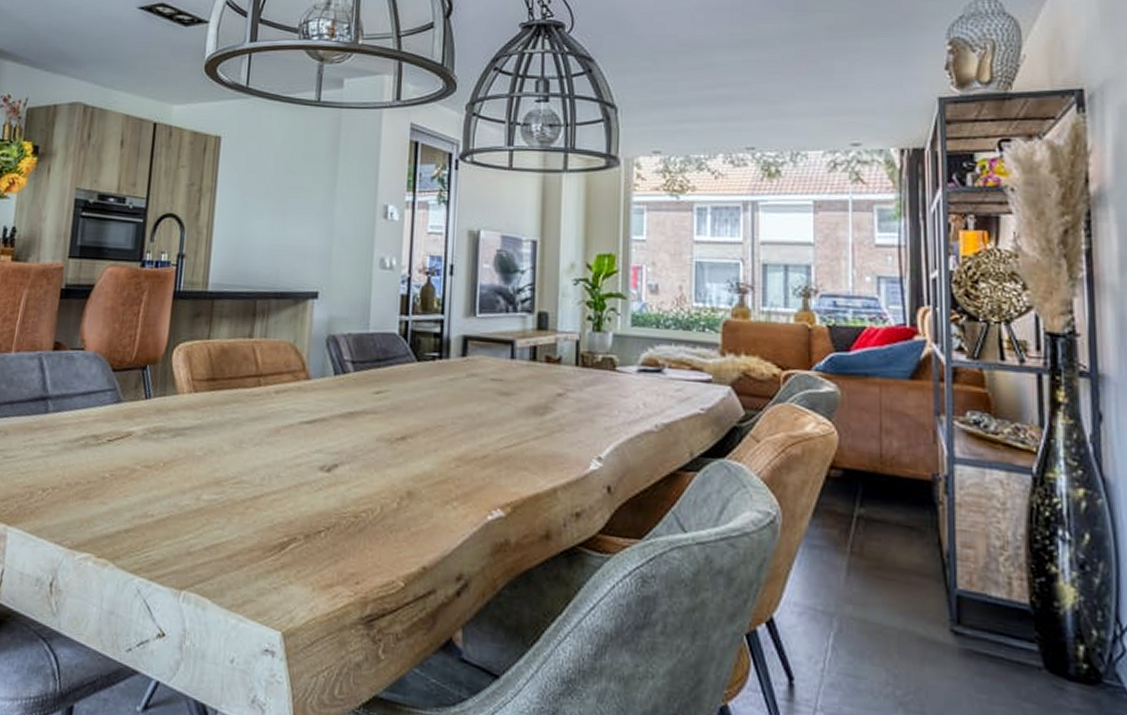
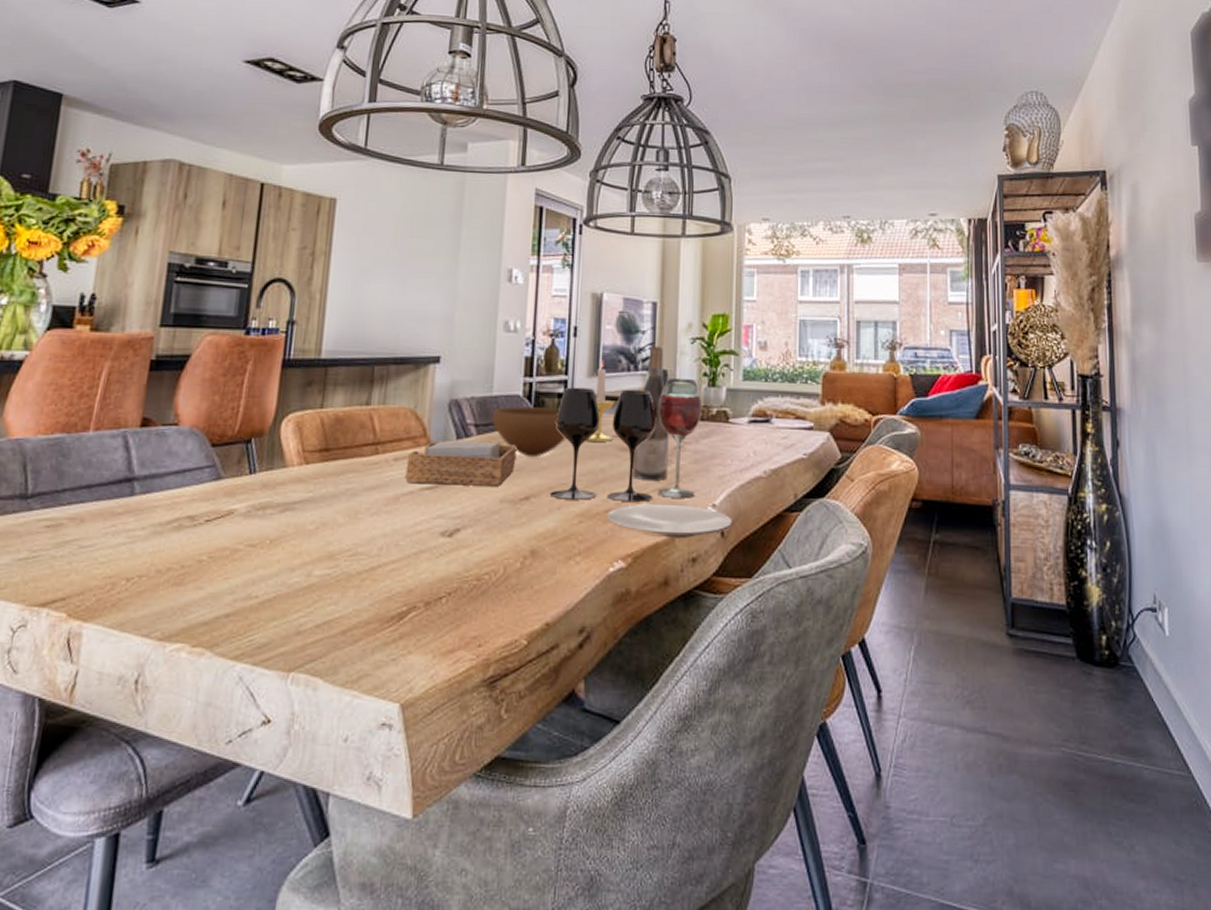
napkin holder: none [285,375,393,425] -> present [405,440,517,486]
bowl: none [368,343,442,398] -> present [491,405,566,458]
wine glass: none [427,327,536,450] -> present [550,387,655,503]
candlestick: none [464,300,492,385] -> present [587,360,614,442]
plate: none [485,451,619,492] -> present [607,503,732,539]
wine bottle: none [511,286,551,429] -> present [632,345,669,480]
wineglass: none [539,320,587,449] -> present [658,377,703,498]

